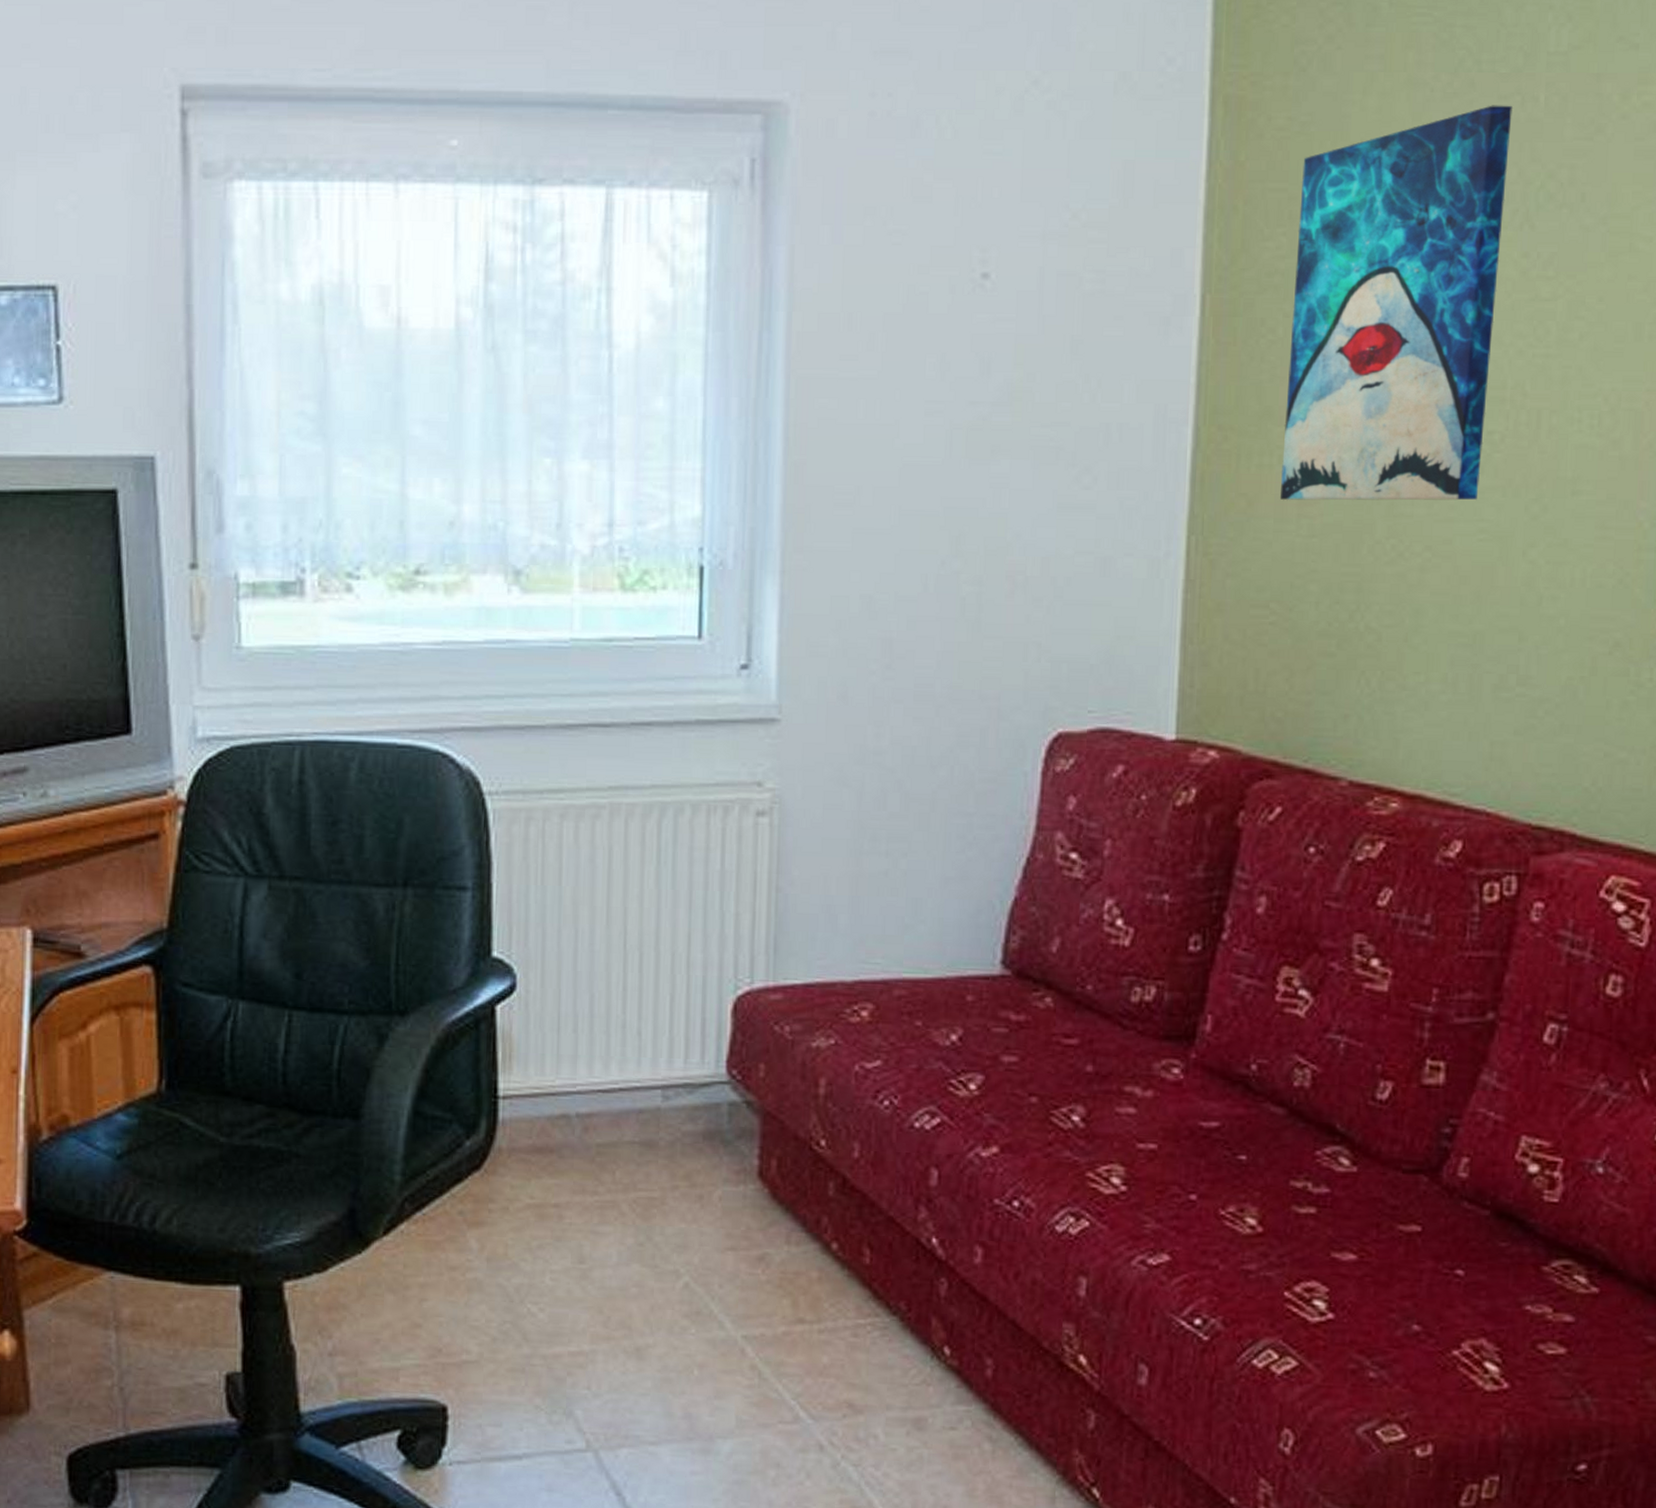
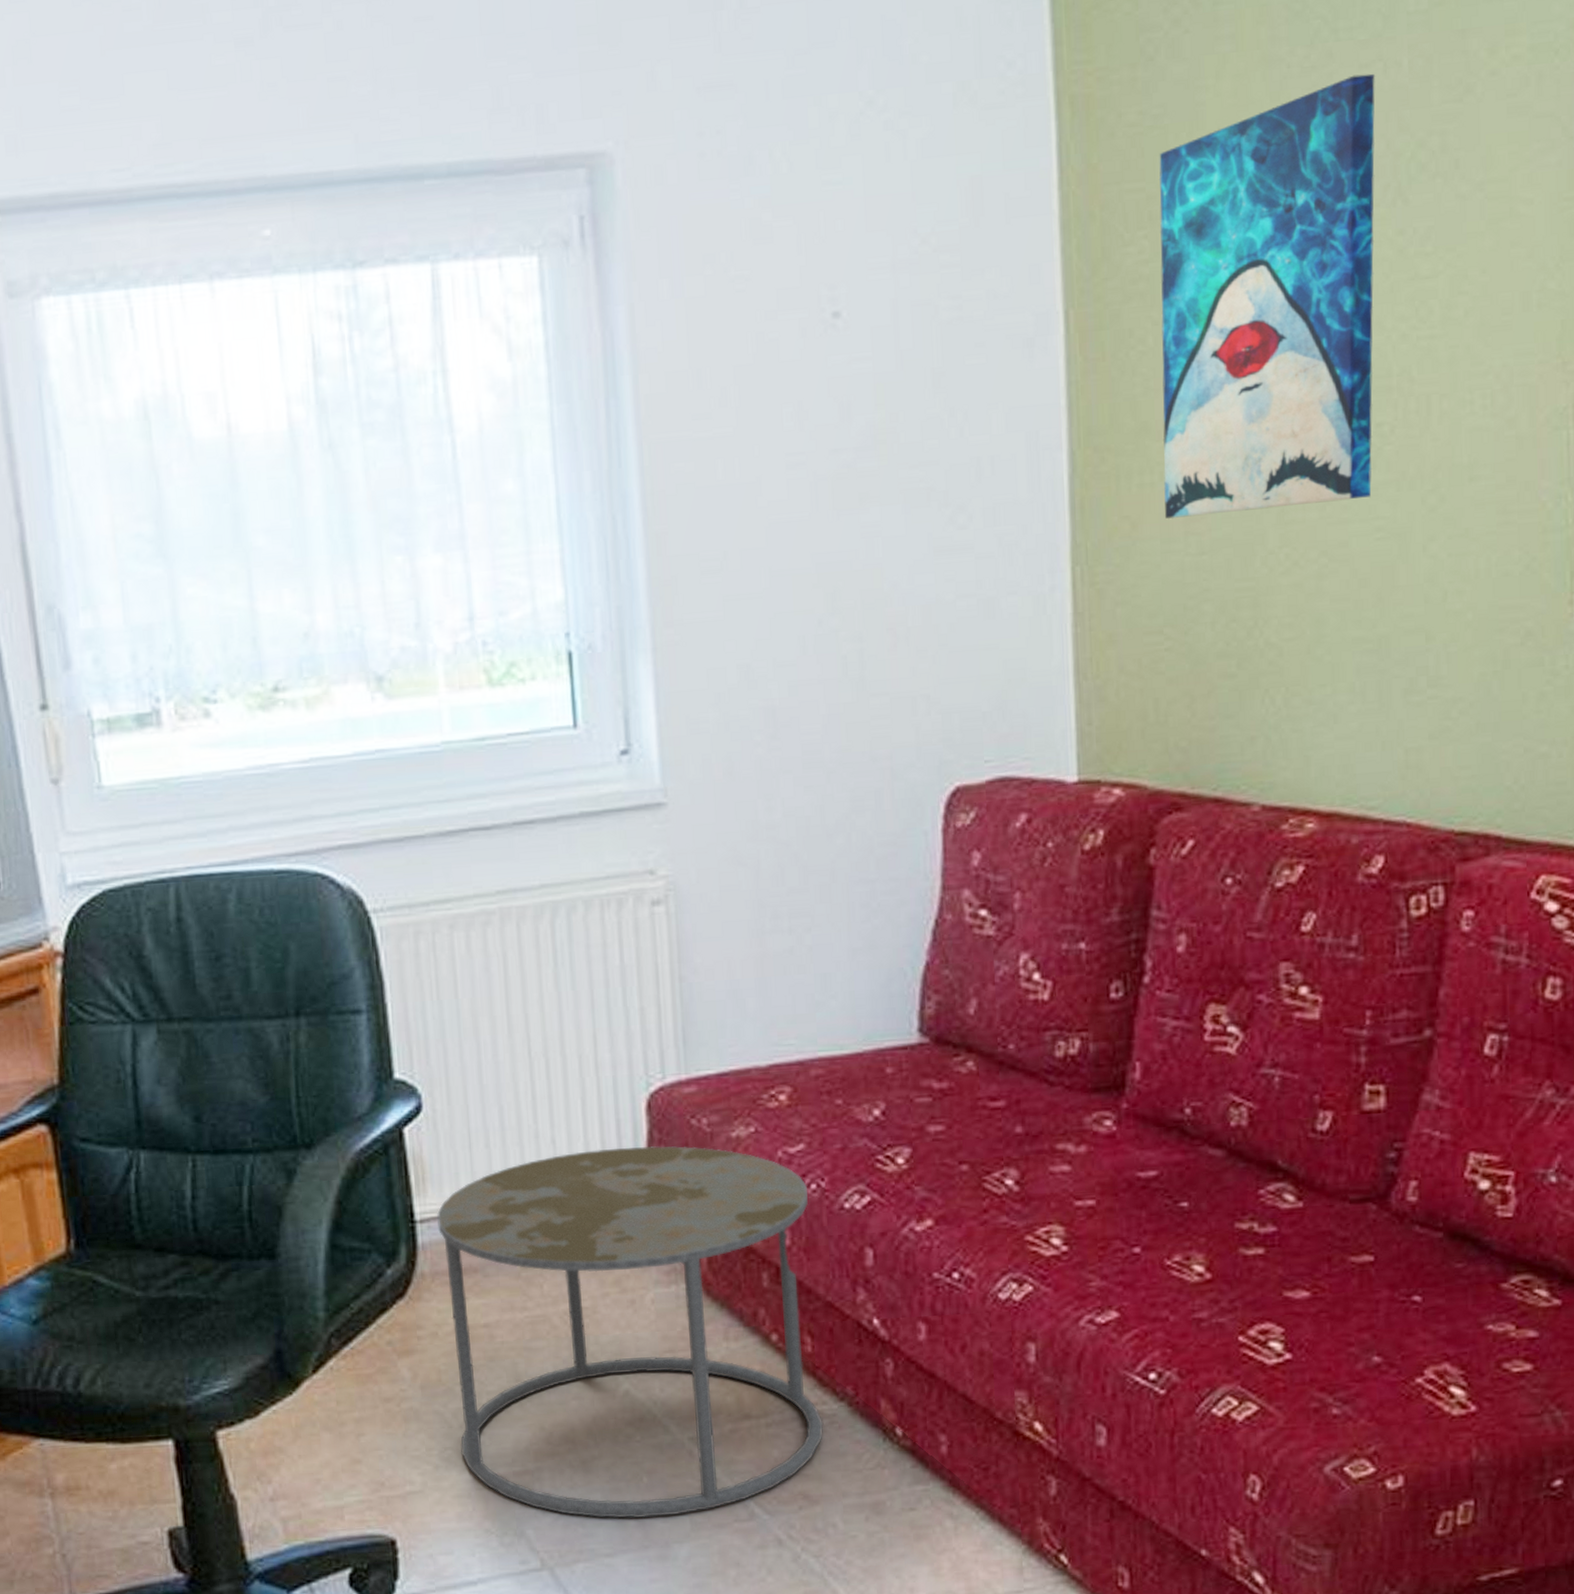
side table: none [519,1045,880,1411] -> present [437,1146,824,1519]

